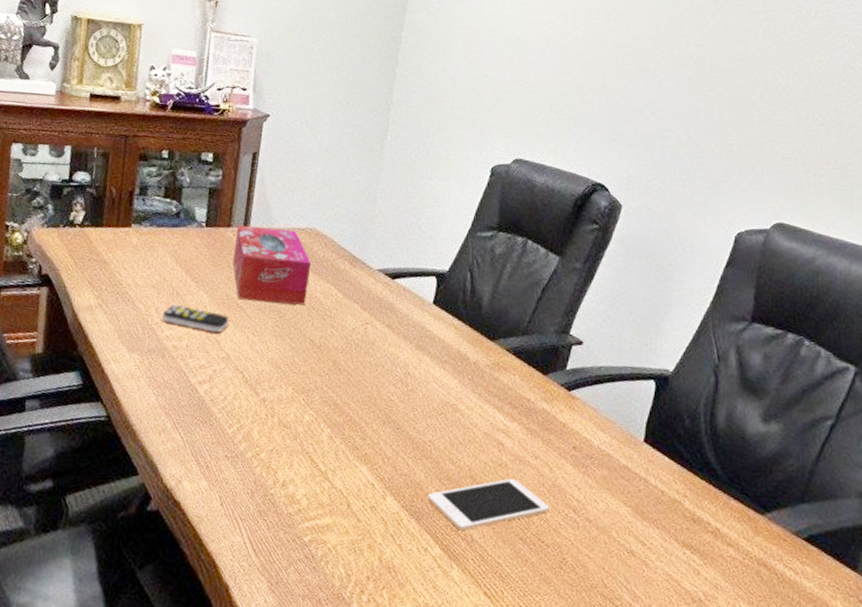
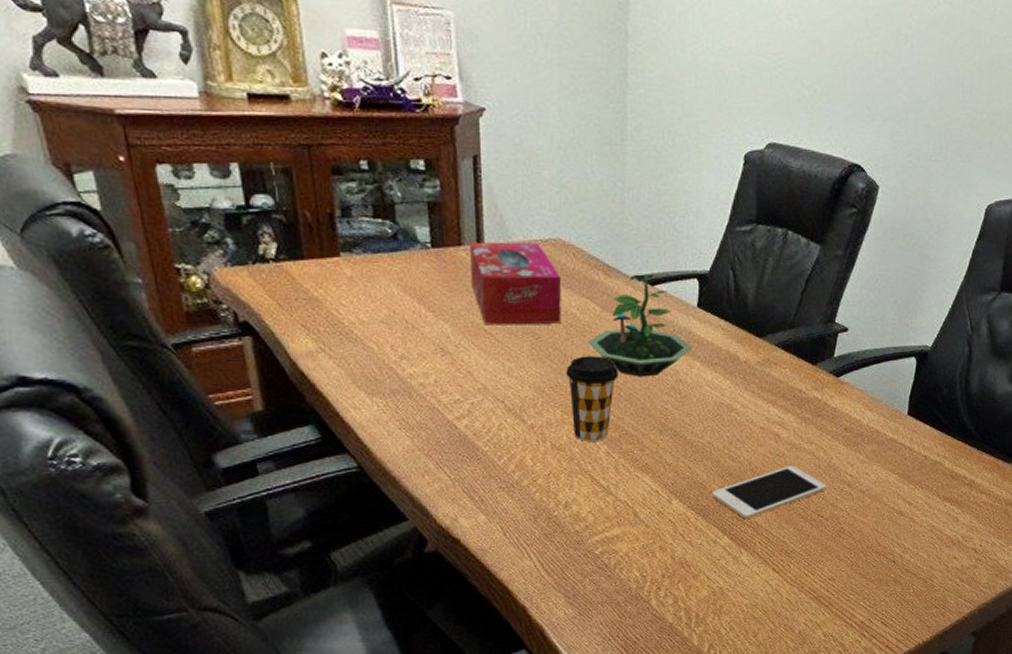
remote control: present [162,304,230,332] -> none [400,339,479,363]
coffee cup: none [301,338,351,424] -> present [566,356,619,441]
terrarium: none [326,267,424,366] -> present [588,273,692,377]

